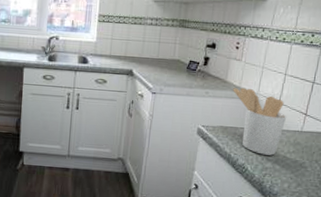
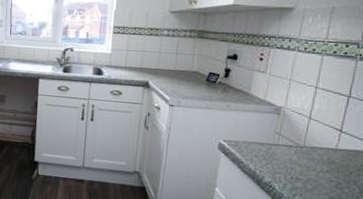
utensil holder: present [233,87,287,156] -> none [257,101,319,174]

